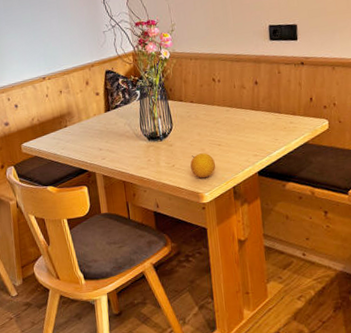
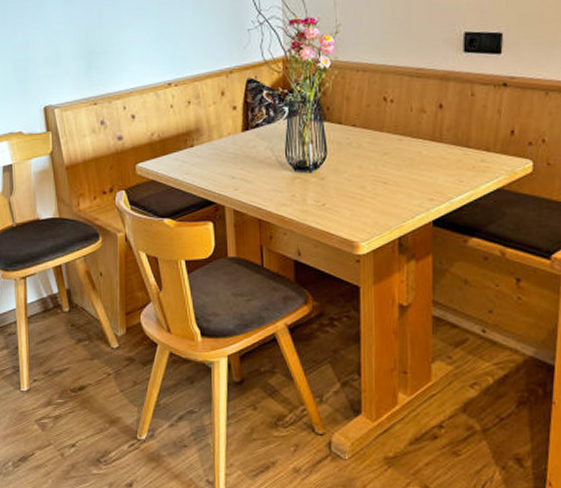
fruit: present [190,153,216,179] -> none [346,192,379,224]

